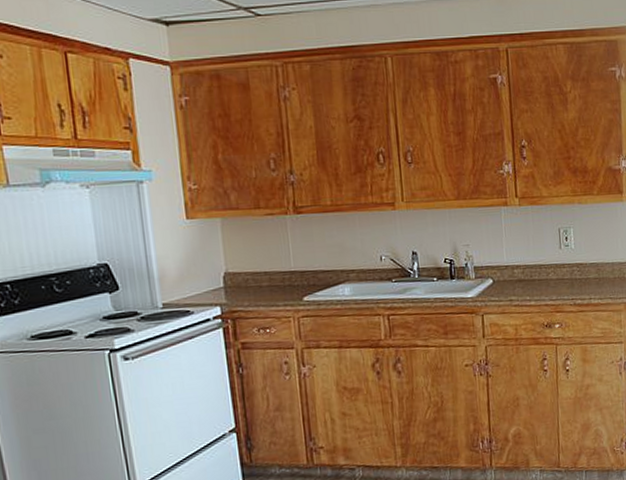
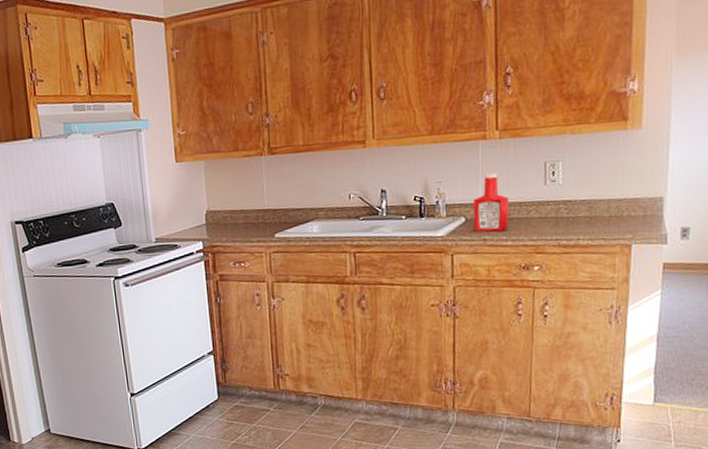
ketchup bottle: none [498,236,532,293] -> present [473,172,510,232]

